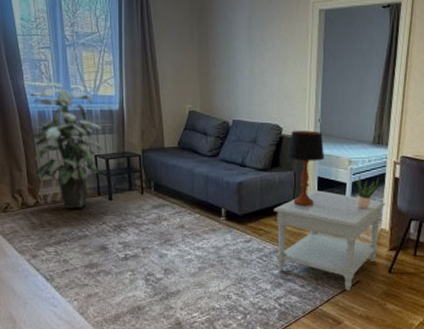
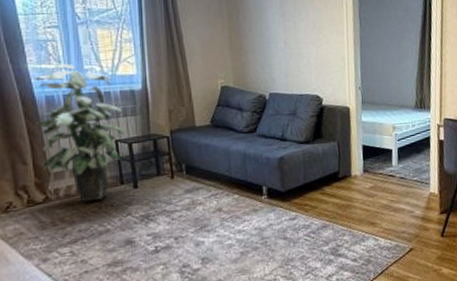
side table: present [273,190,386,290] -> none [318,159,433,260]
table lamp: present [287,131,324,207] -> none [329,99,368,178]
potted plant: present [354,173,379,209] -> none [400,138,424,174]

